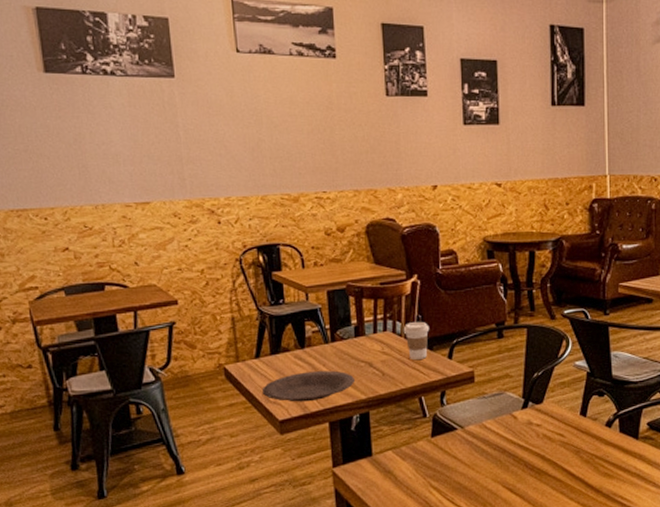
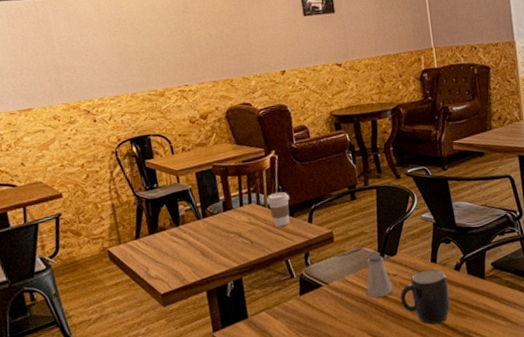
plate: present [261,370,354,402] -> none [143,243,227,276]
saltshaker: none [505,400,535,447] -> present [366,254,393,298]
mug: none [542,423,597,483] -> present [400,269,450,325]

